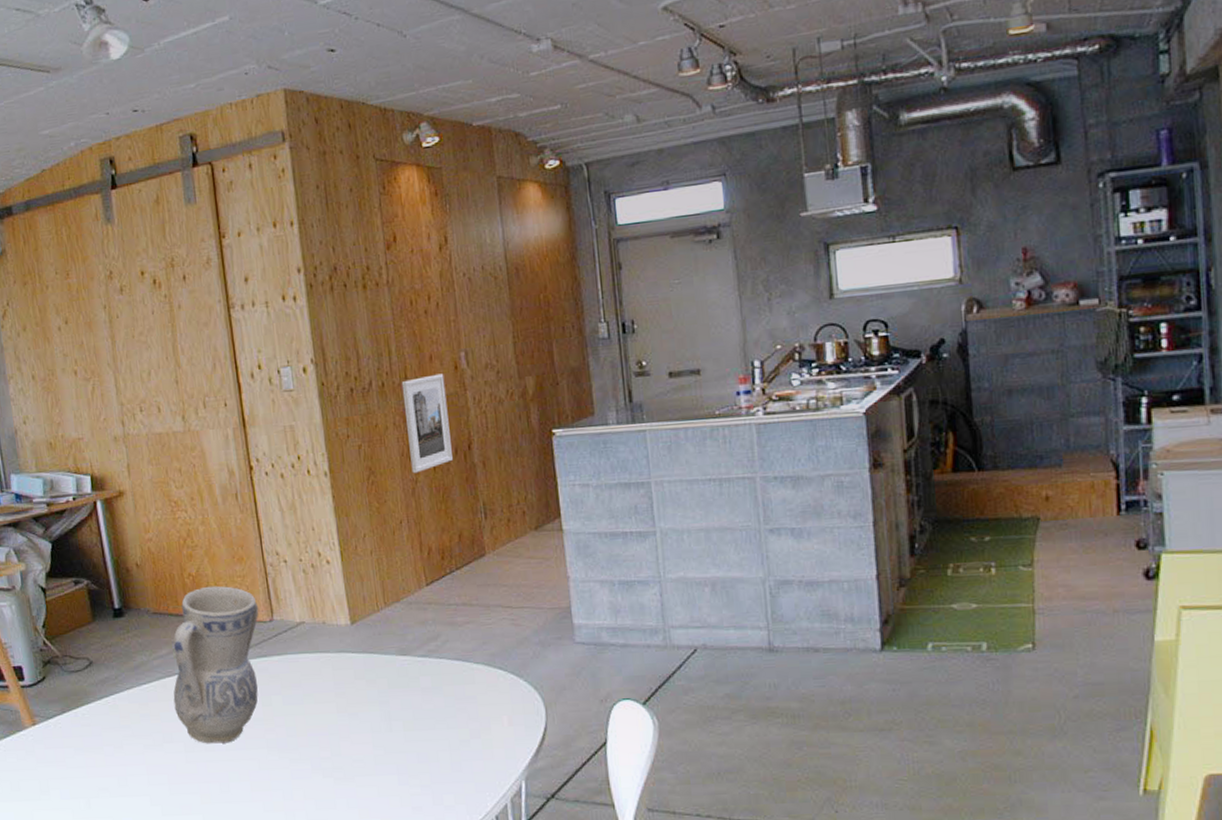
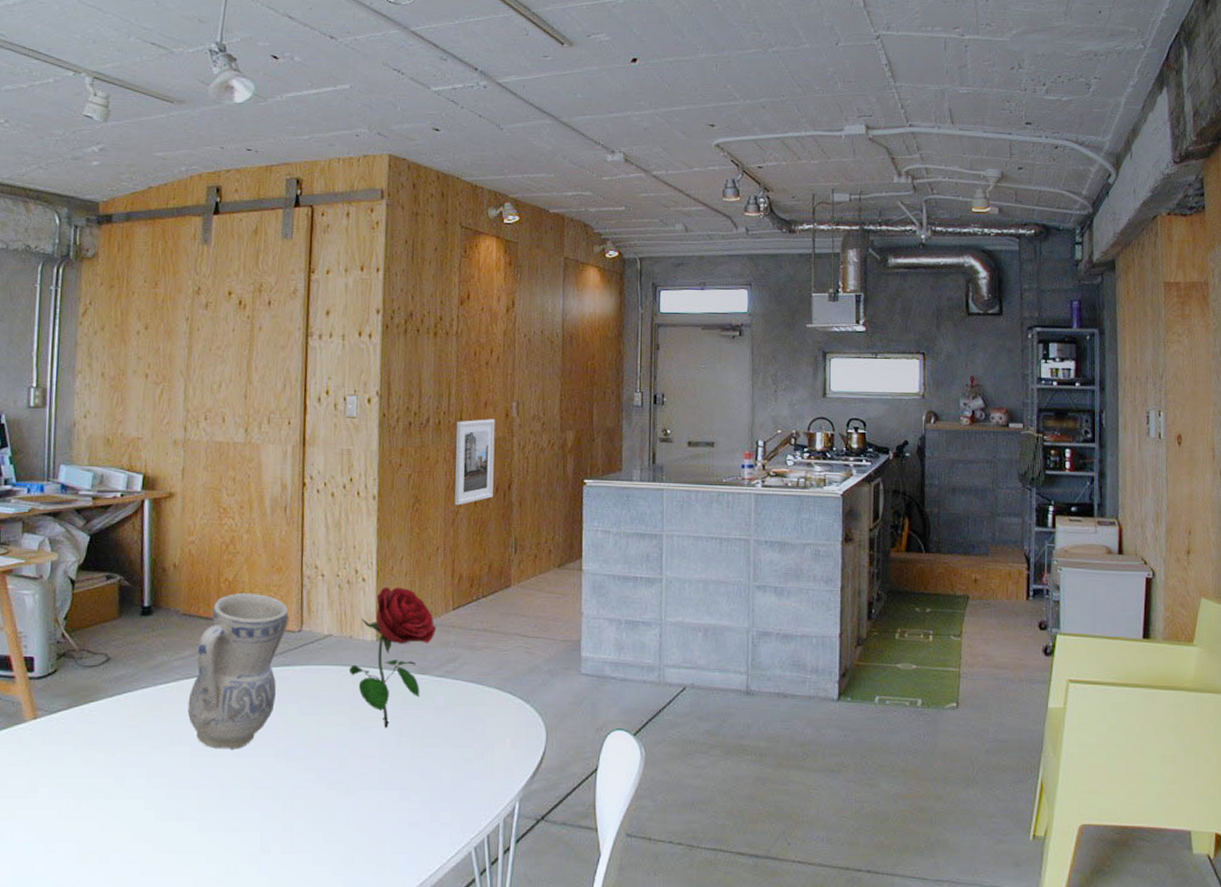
flower: none [328,566,412,713] -> present [350,587,437,728]

